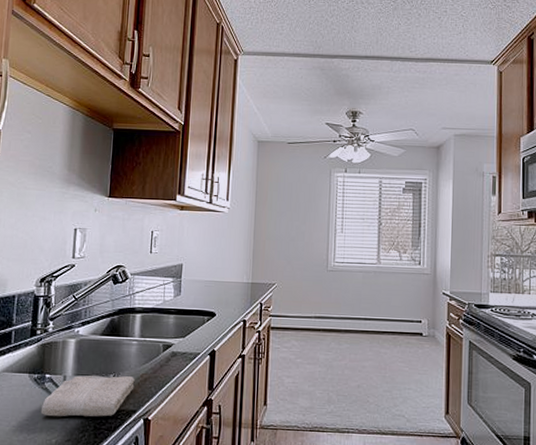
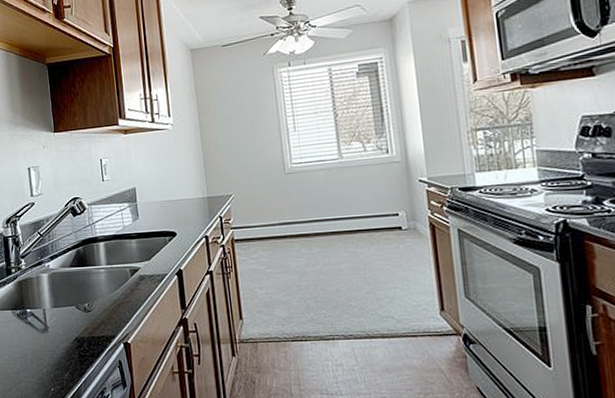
washcloth: present [40,375,135,417] -> none [28,304,110,348]

